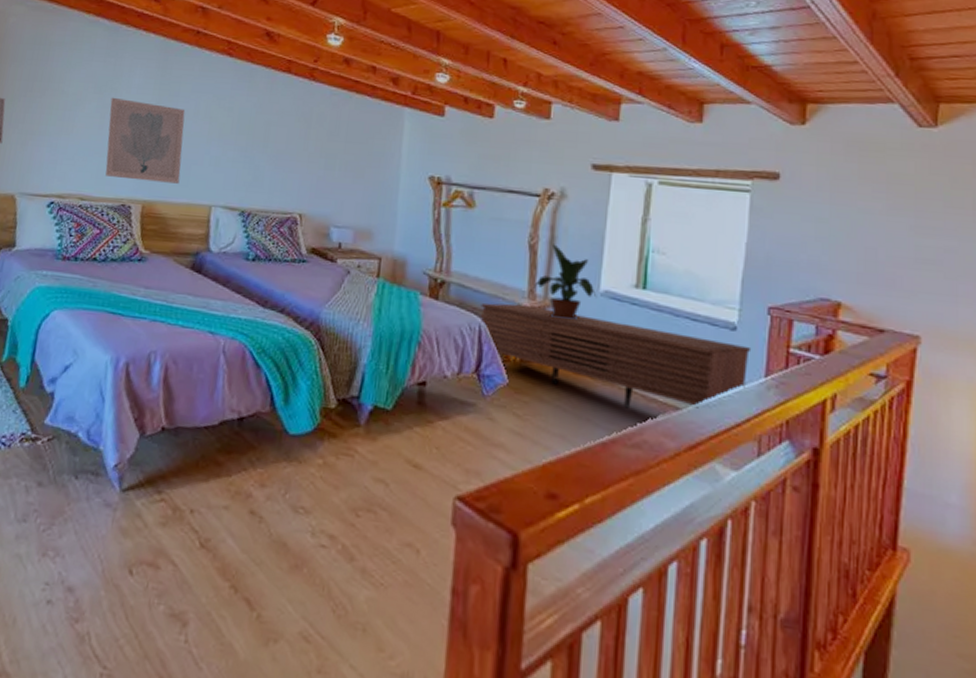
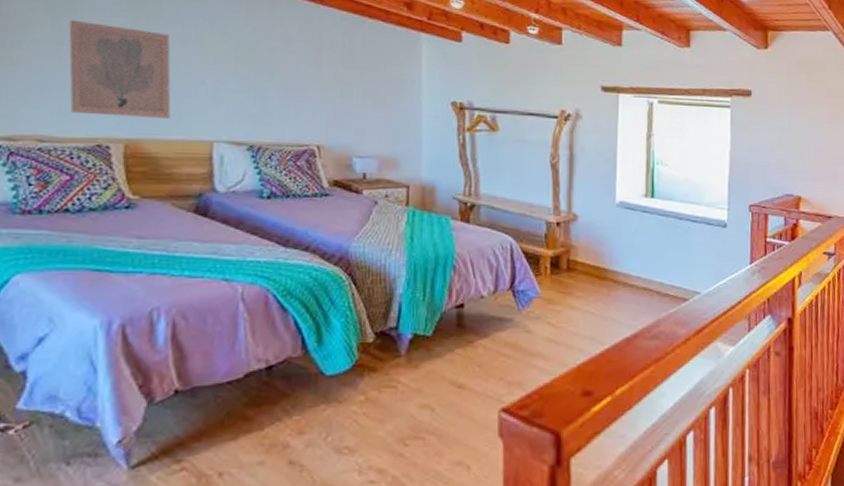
sideboard: present [480,303,752,409] -> none [510,220,739,305]
potted plant: present [530,244,597,321] -> none [555,162,614,232]

